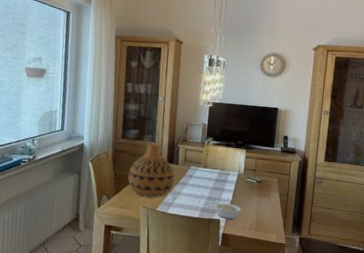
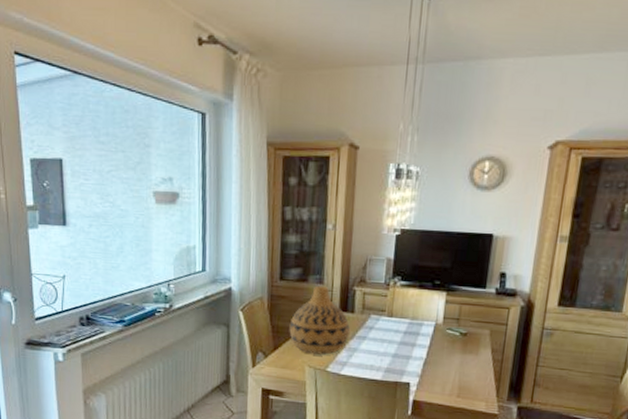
legume: present [214,199,242,219] -> none [402,357,439,383]

